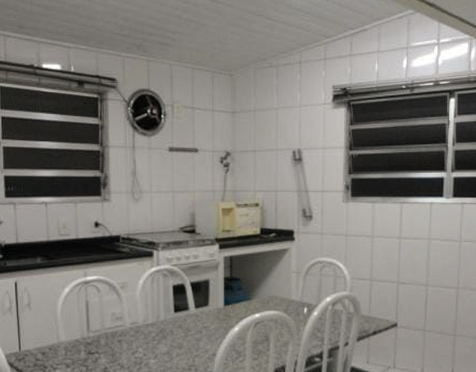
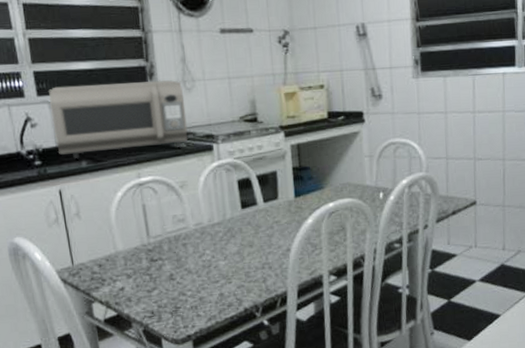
microwave: none [15,190,132,255] -> present [49,80,188,159]

